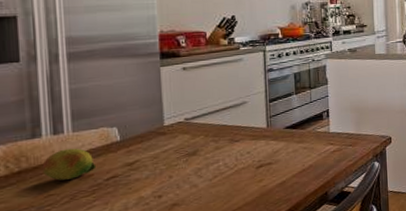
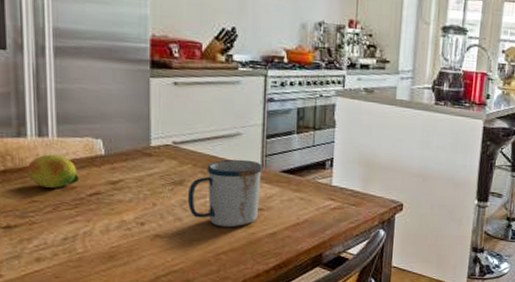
mug: none [201,123,268,186] -> present [187,159,262,228]

